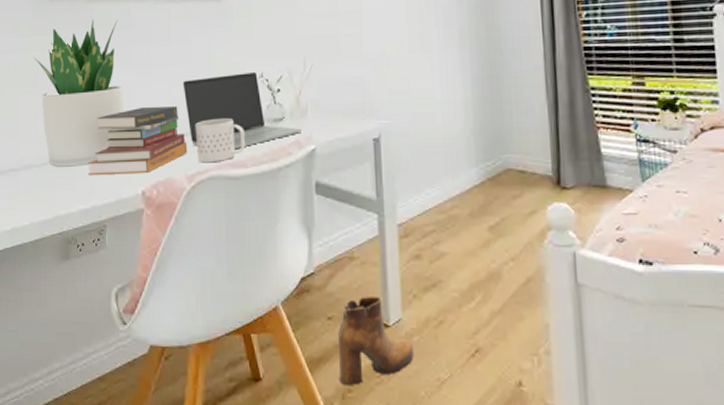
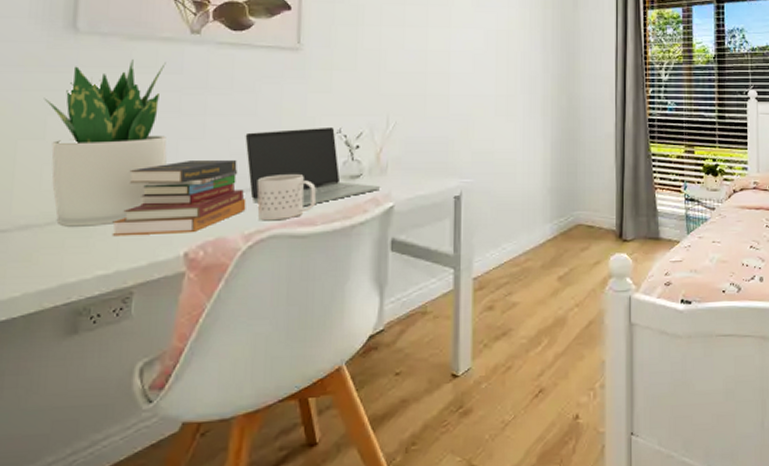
boot: present [338,295,413,385] -> none [403,348,480,438]

